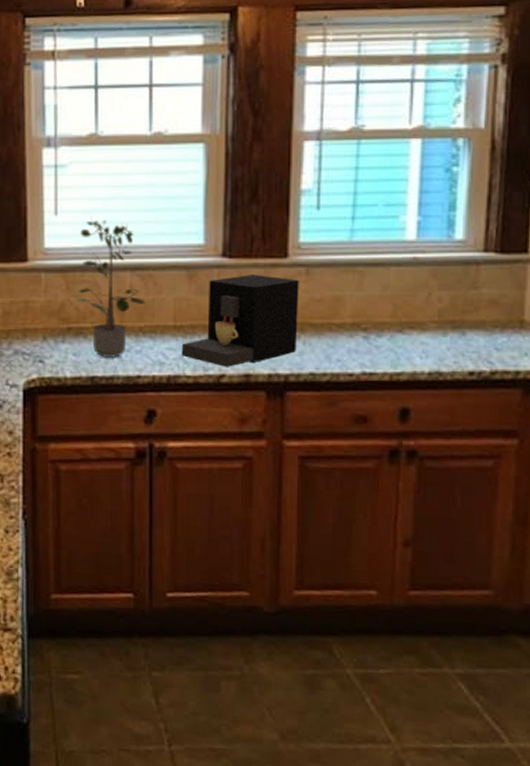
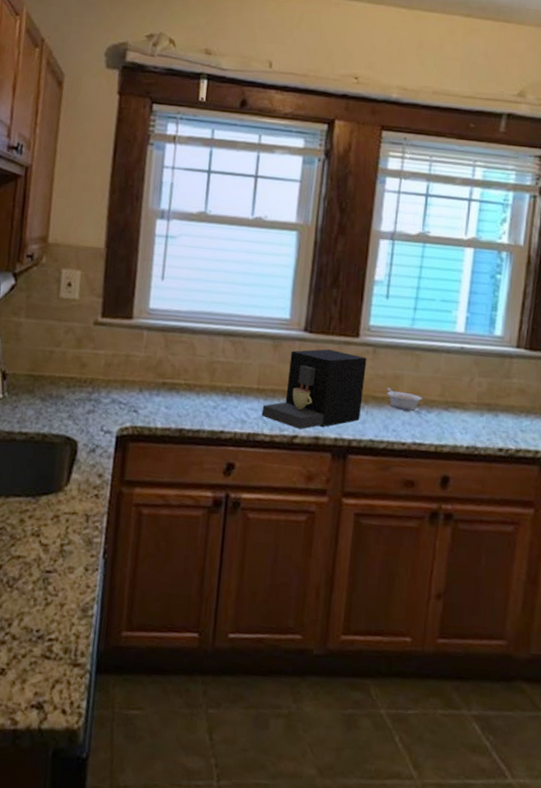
potted plant: present [75,217,145,358] -> none [171,285,234,413]
legume: none [326,312,370,337] -> present [387,388,422,411]

